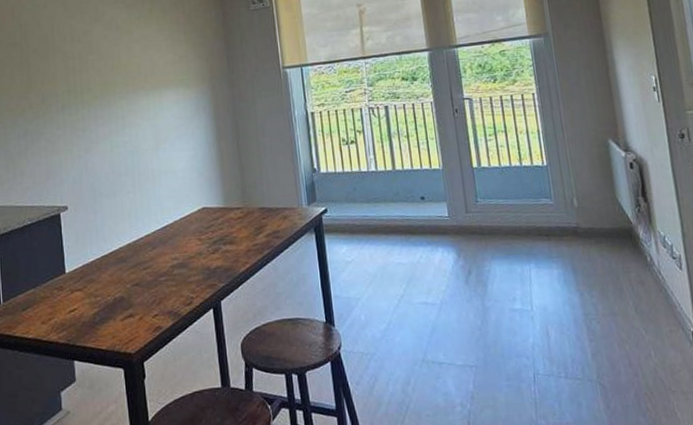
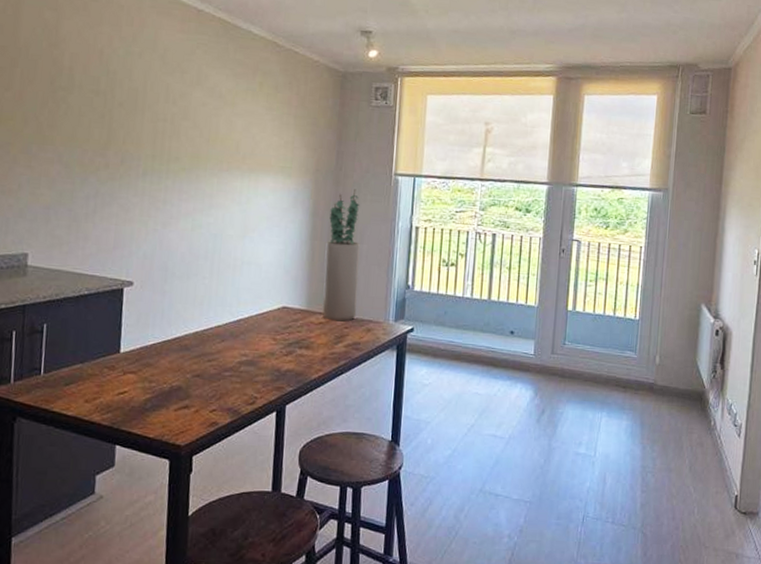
vase: none [230,88,271,214] -> present [323,189,360,322]

